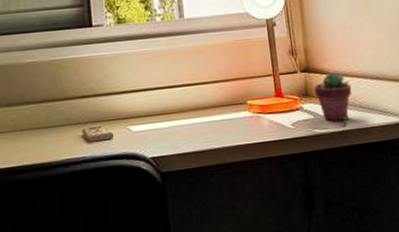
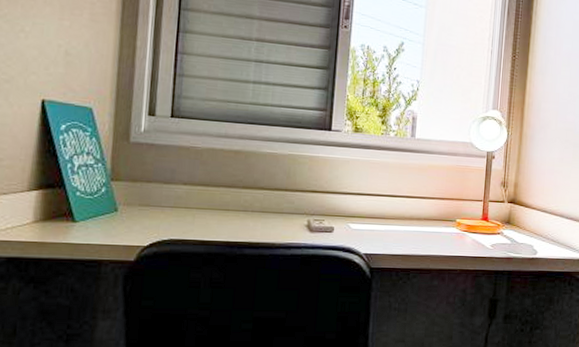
potted succulent: present [313,72,352,122] -> none [515,207,548,250]

